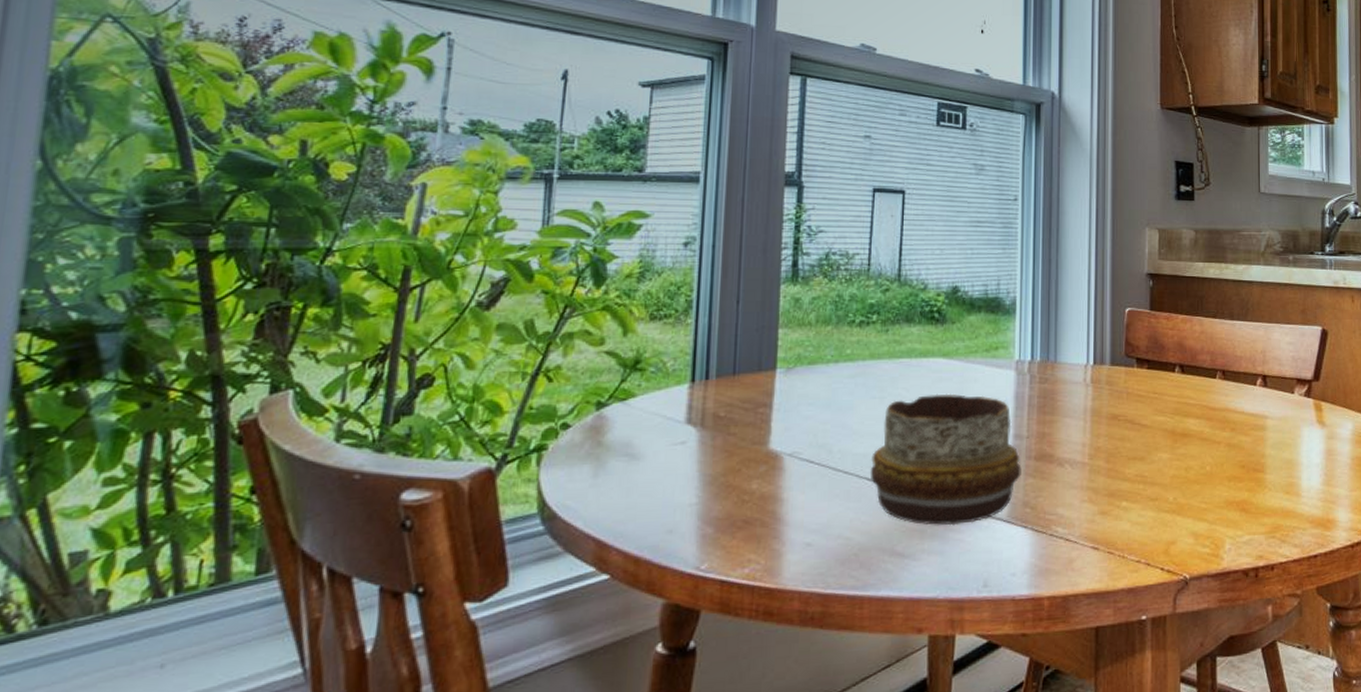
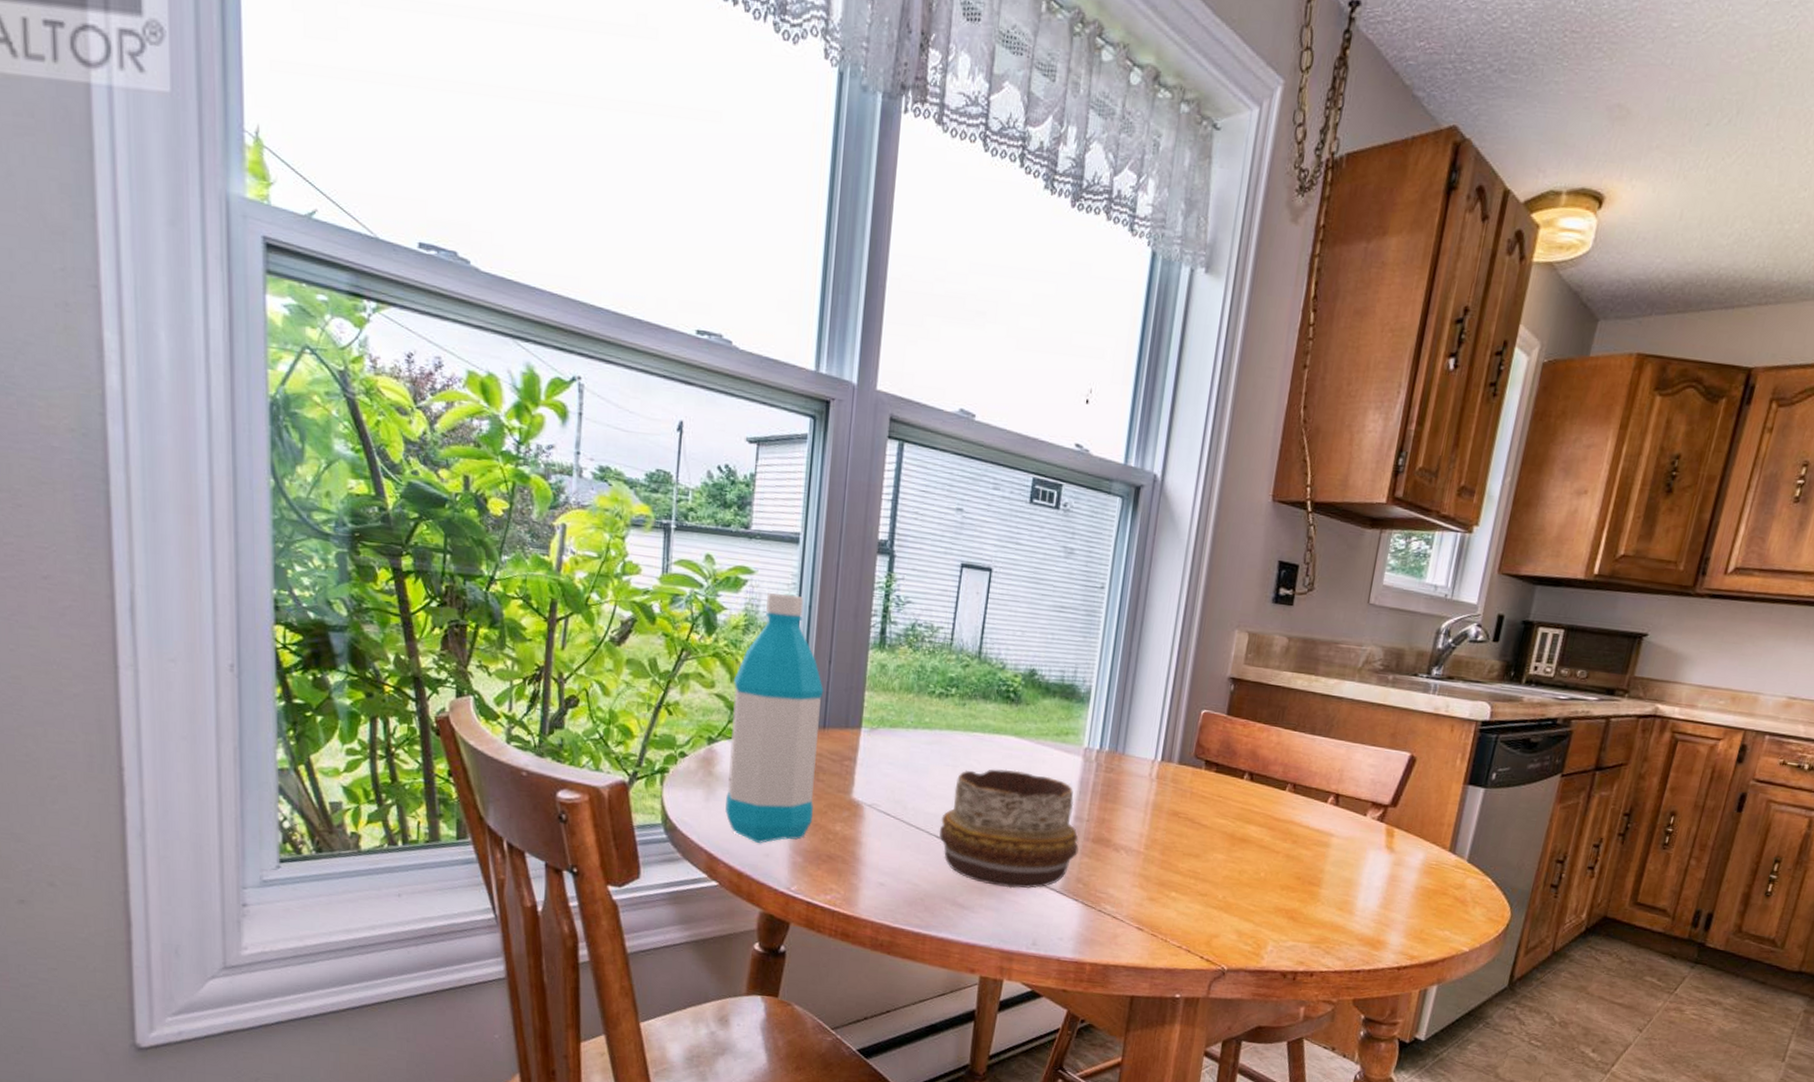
water bottle: none [618,236,732,519] -> present [725,593,824,844]

